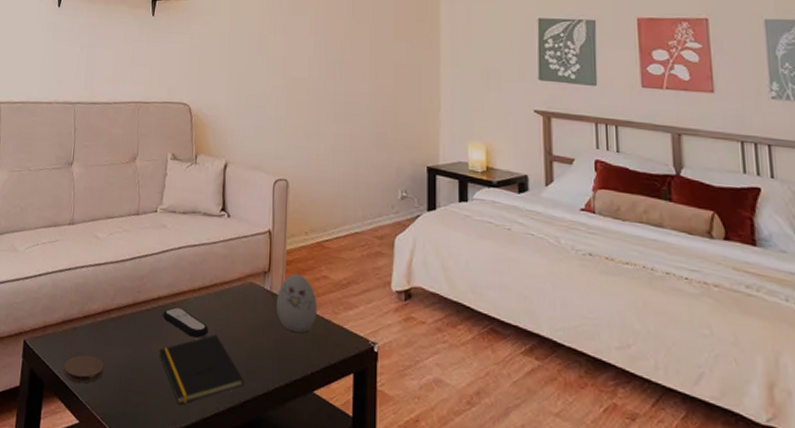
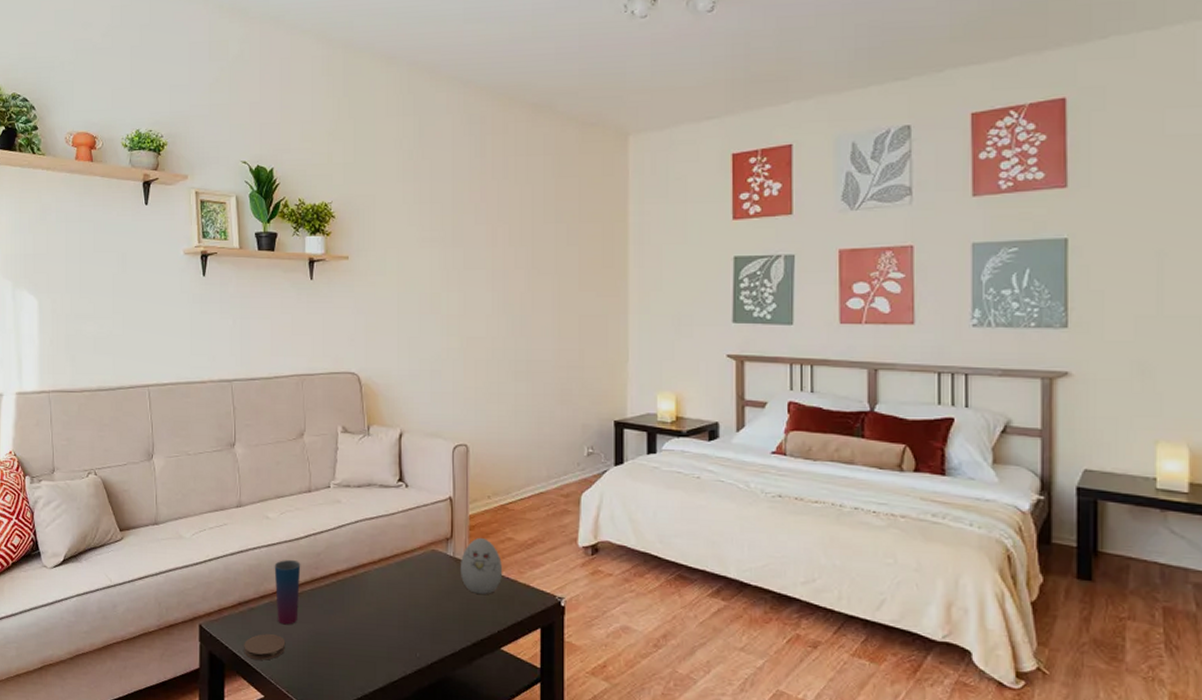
cup: none [98,280,125,348] -> present [274,559,301,625]
notepad: present [159,334,244,405] -> none [342,603,431,671]
remote control: present [163,307,208,338] -> none [343,580,391,608]

